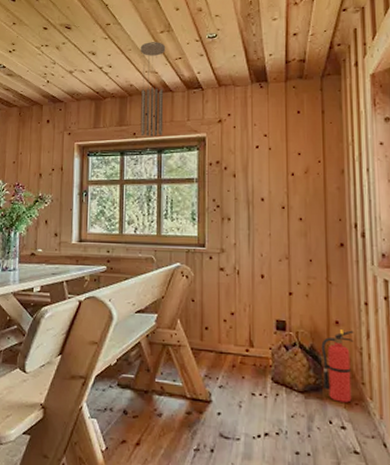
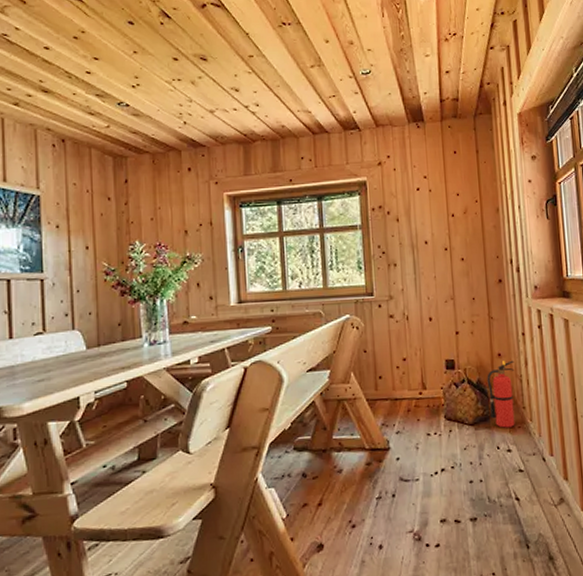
wind chime: present [140,42,166,137] -> none [289,77,322,183]

